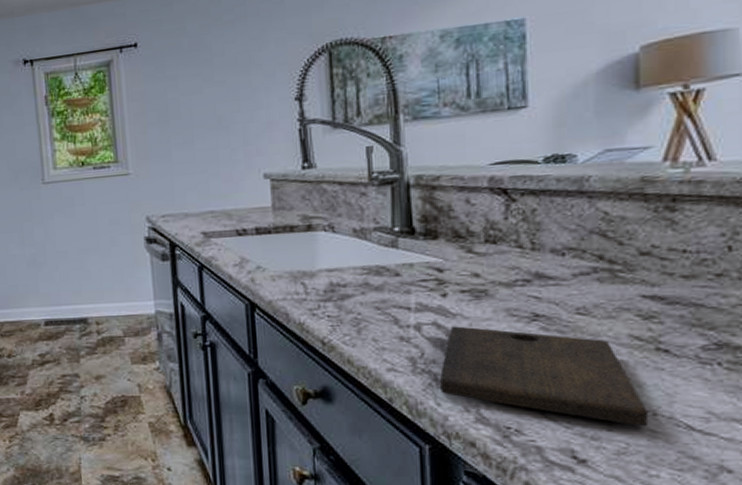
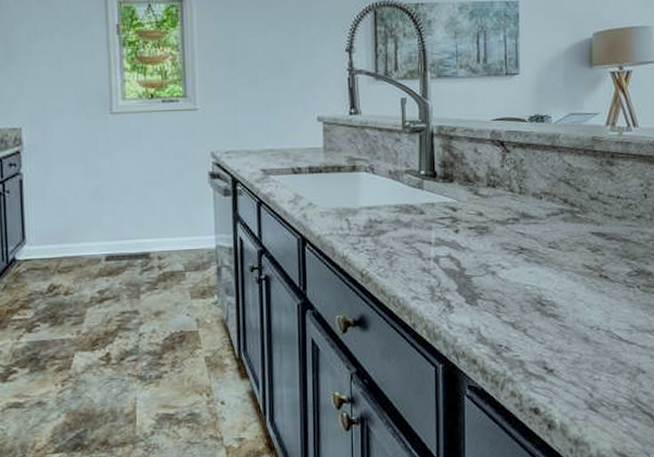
cutting board: present [440,326,649,427] -> none [452,258,594,340]

